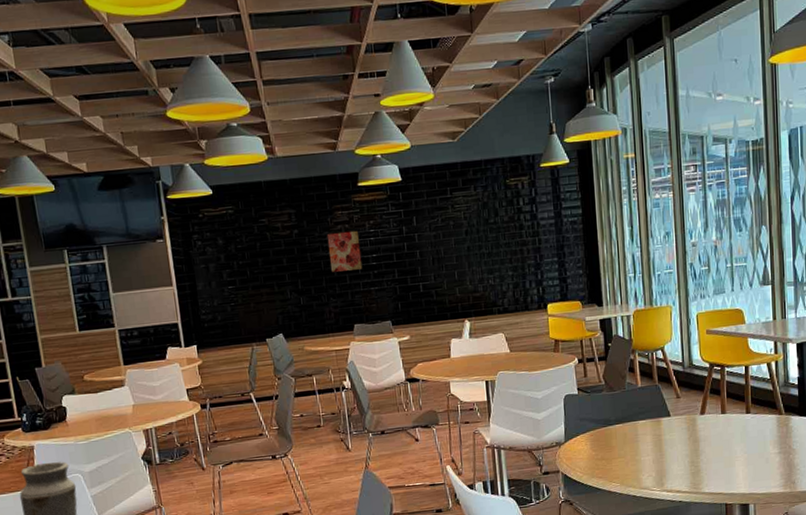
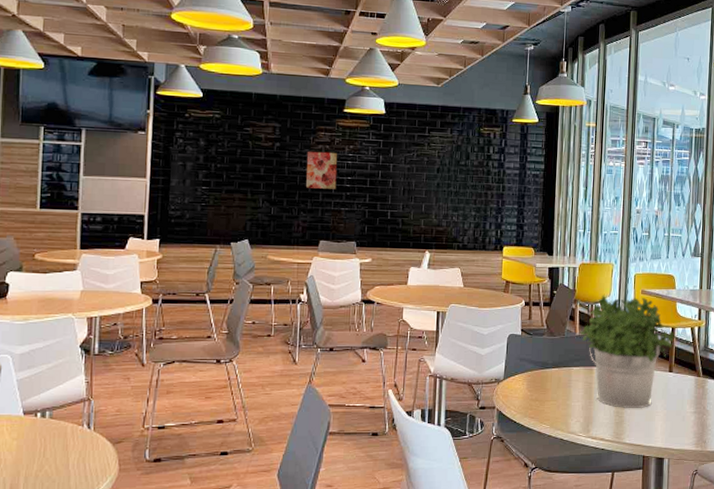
potted plant: none [642,338,754,458] -> present [580,295,679,408]

